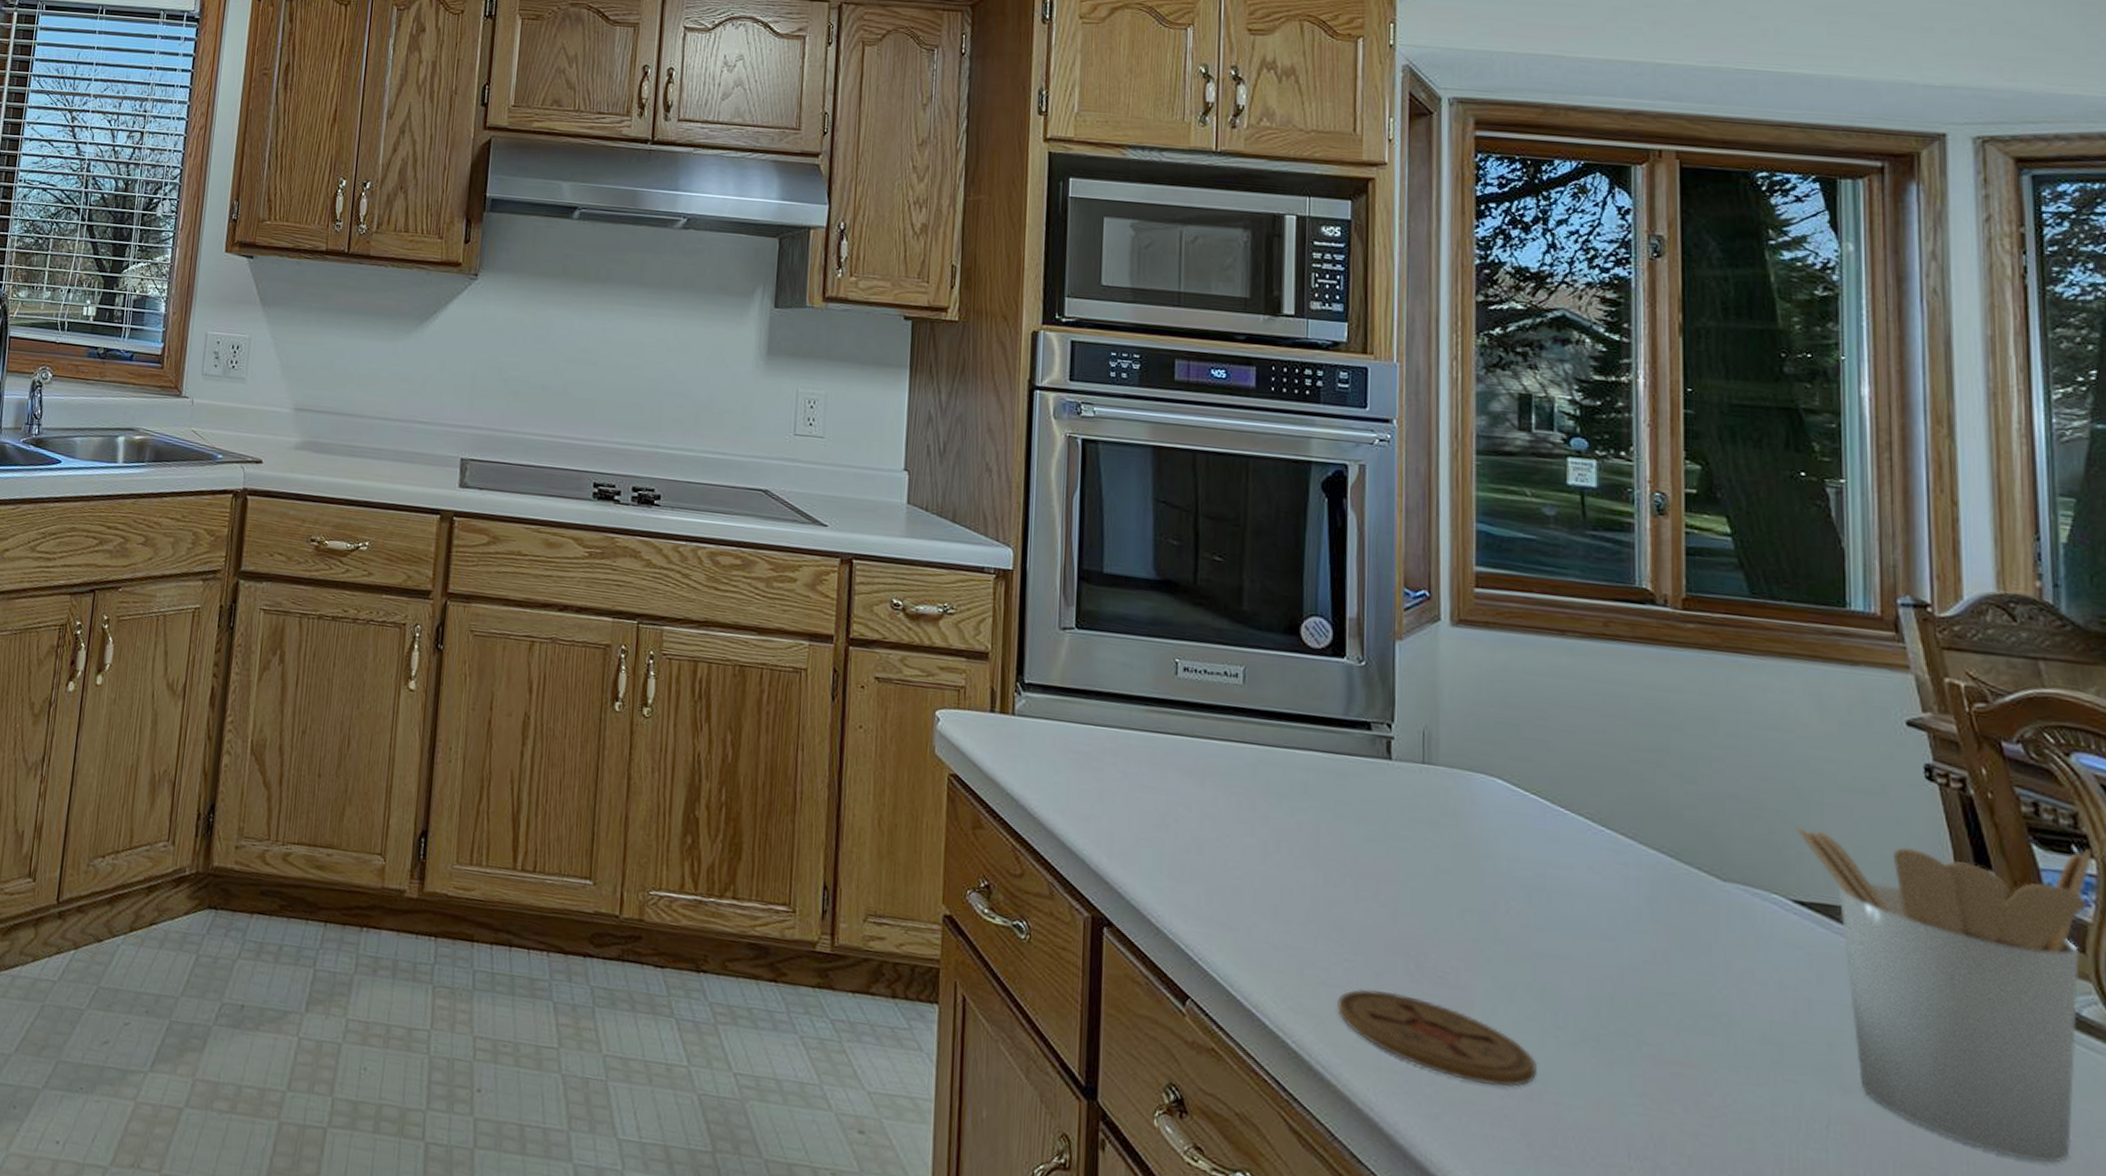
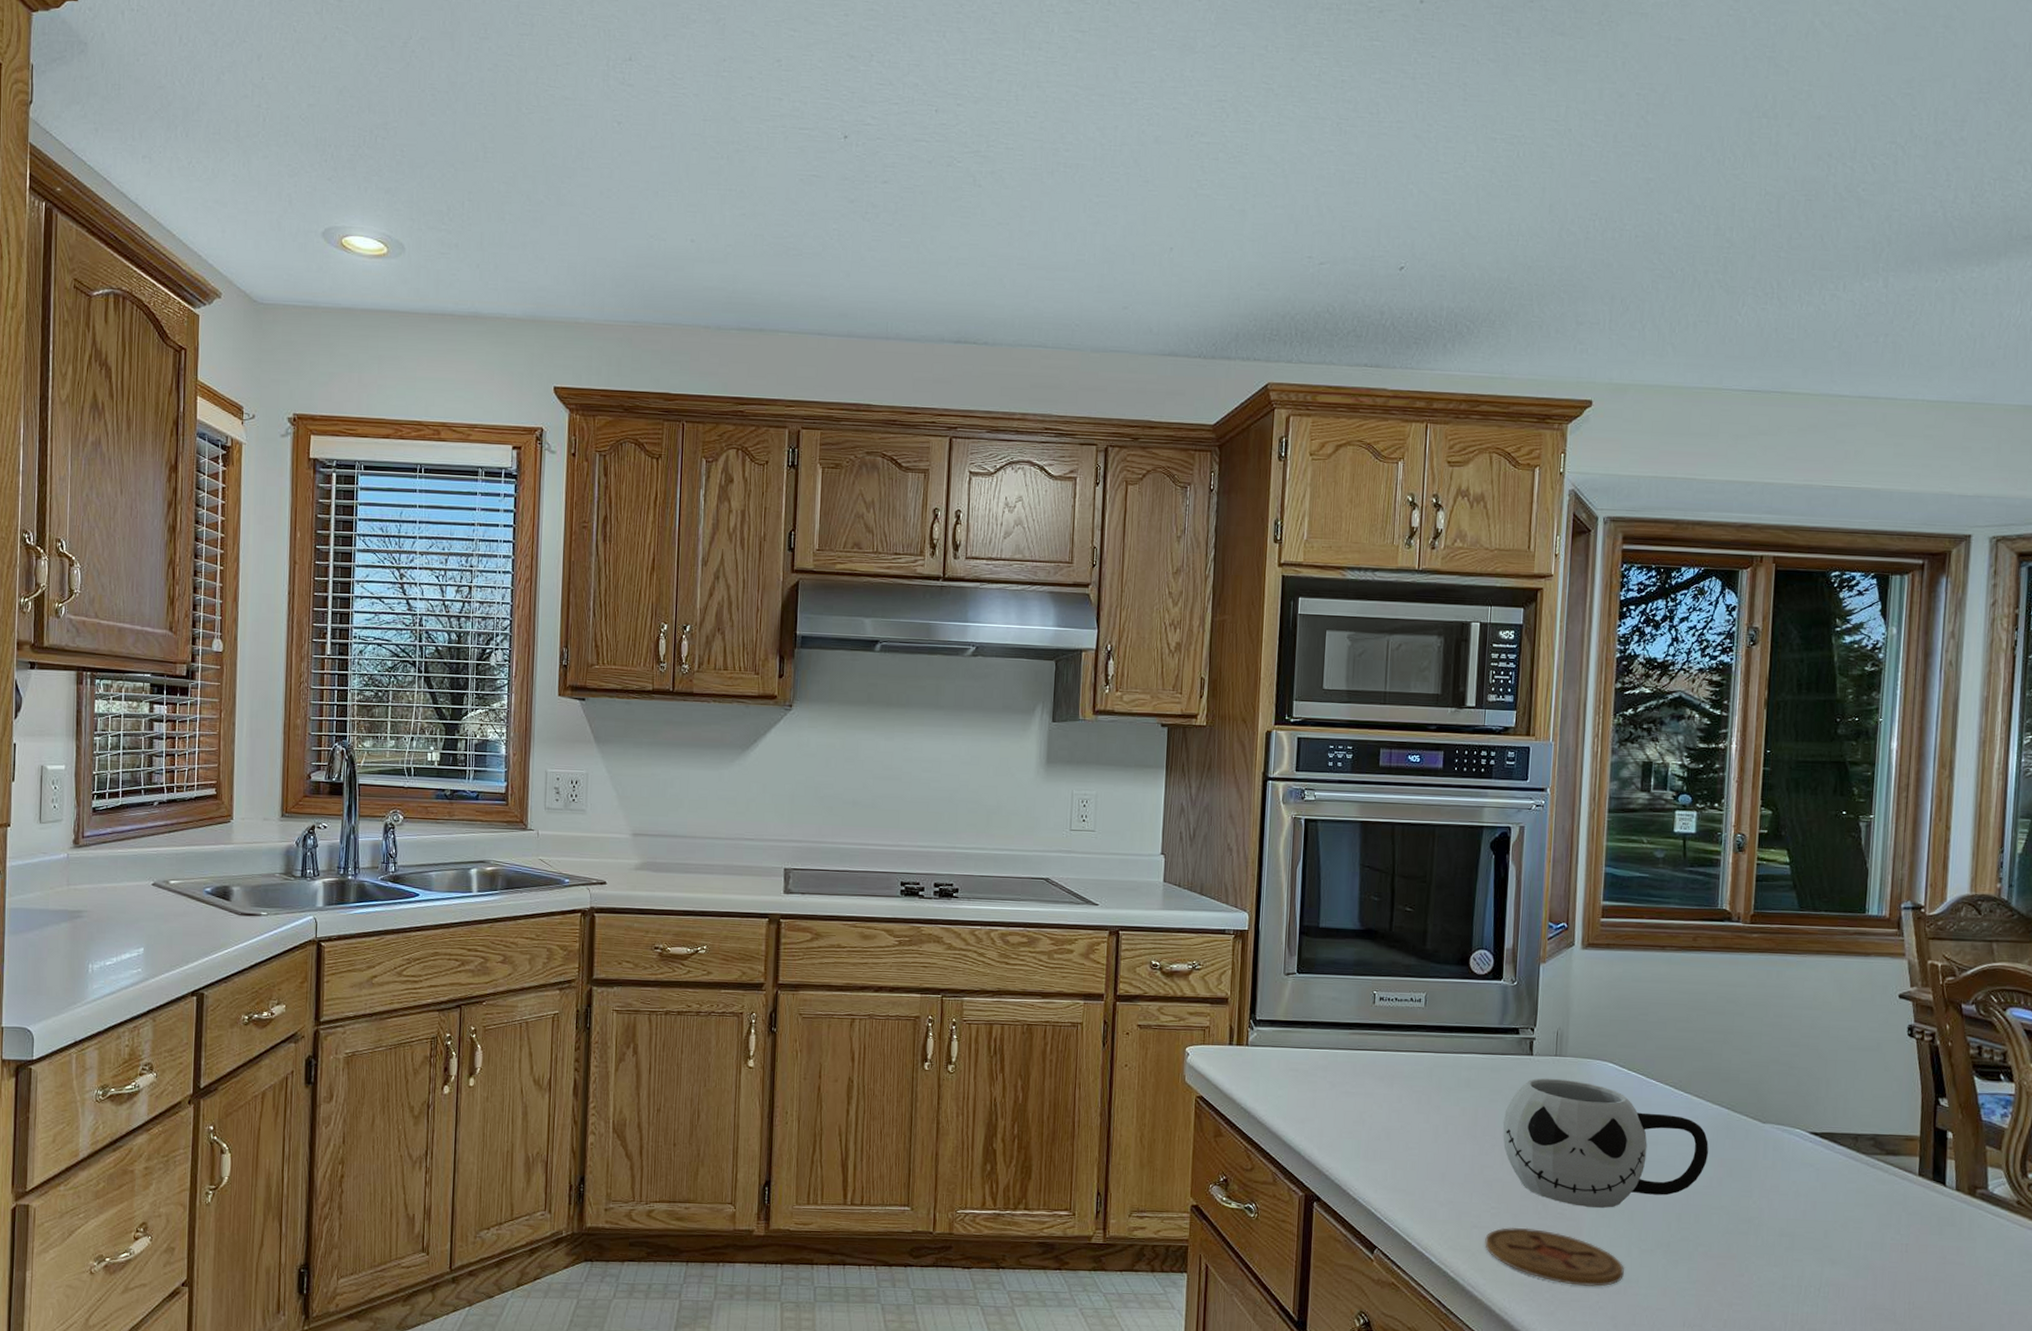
mug: none [1354,790,1648,978] -> present [1503,1078,1709,1208]
utensil holder: present [1798,827,2093,1163] -> none [1817,1075,2014,1297]

